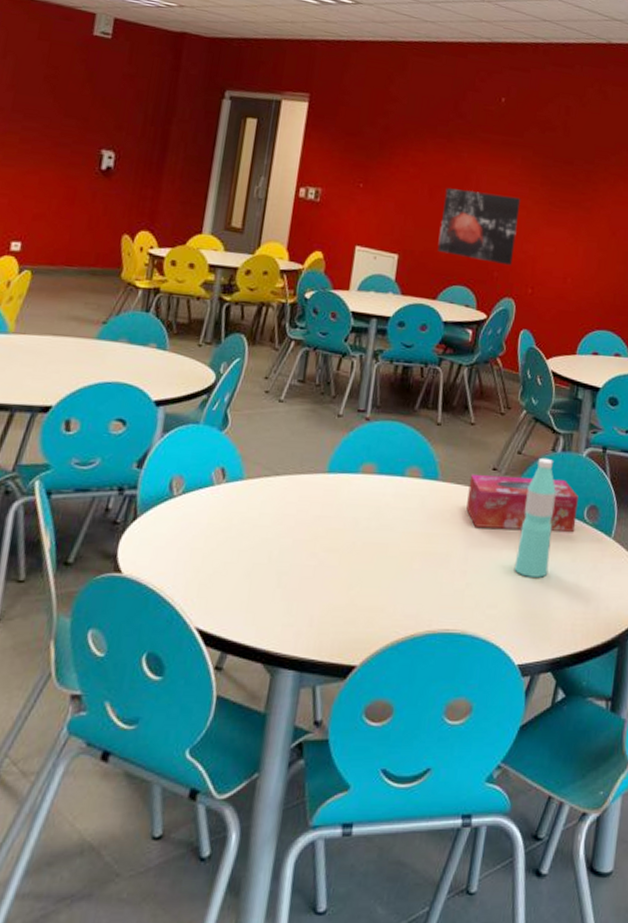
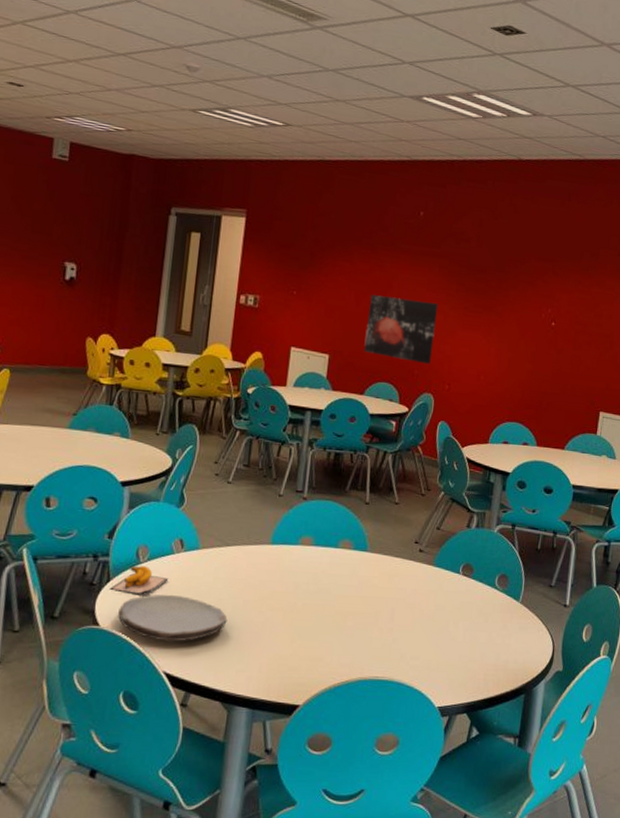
banana: none [136,500,207,536] -> present [110,565,169,596]
plate: none [144,533,274,591] -> present [118,594,228,642]
tissue box: present [466,473,578,532] -> none [392,546,490,596]
water bottle: present [514,457,556,578] -> none [434,533,471,635]

